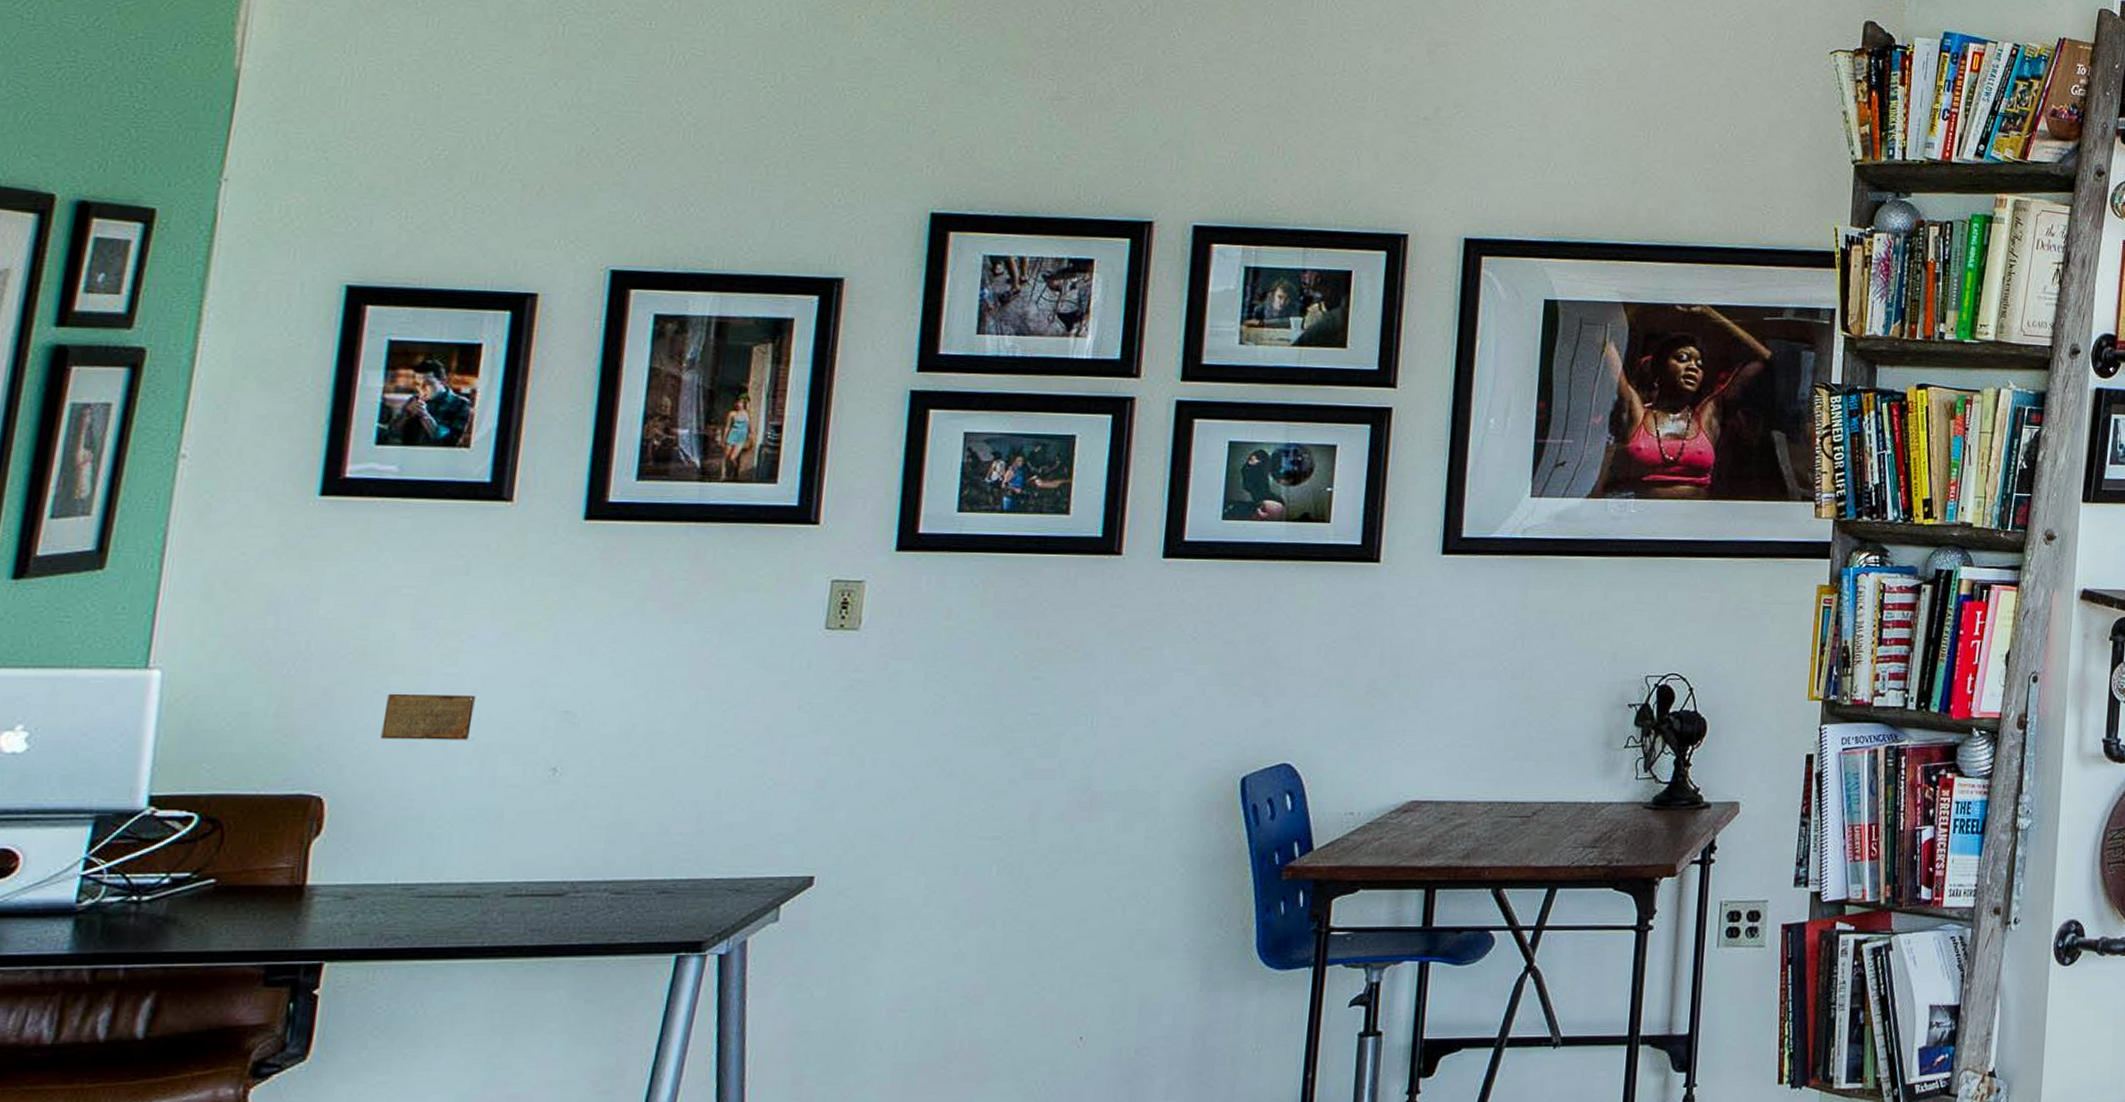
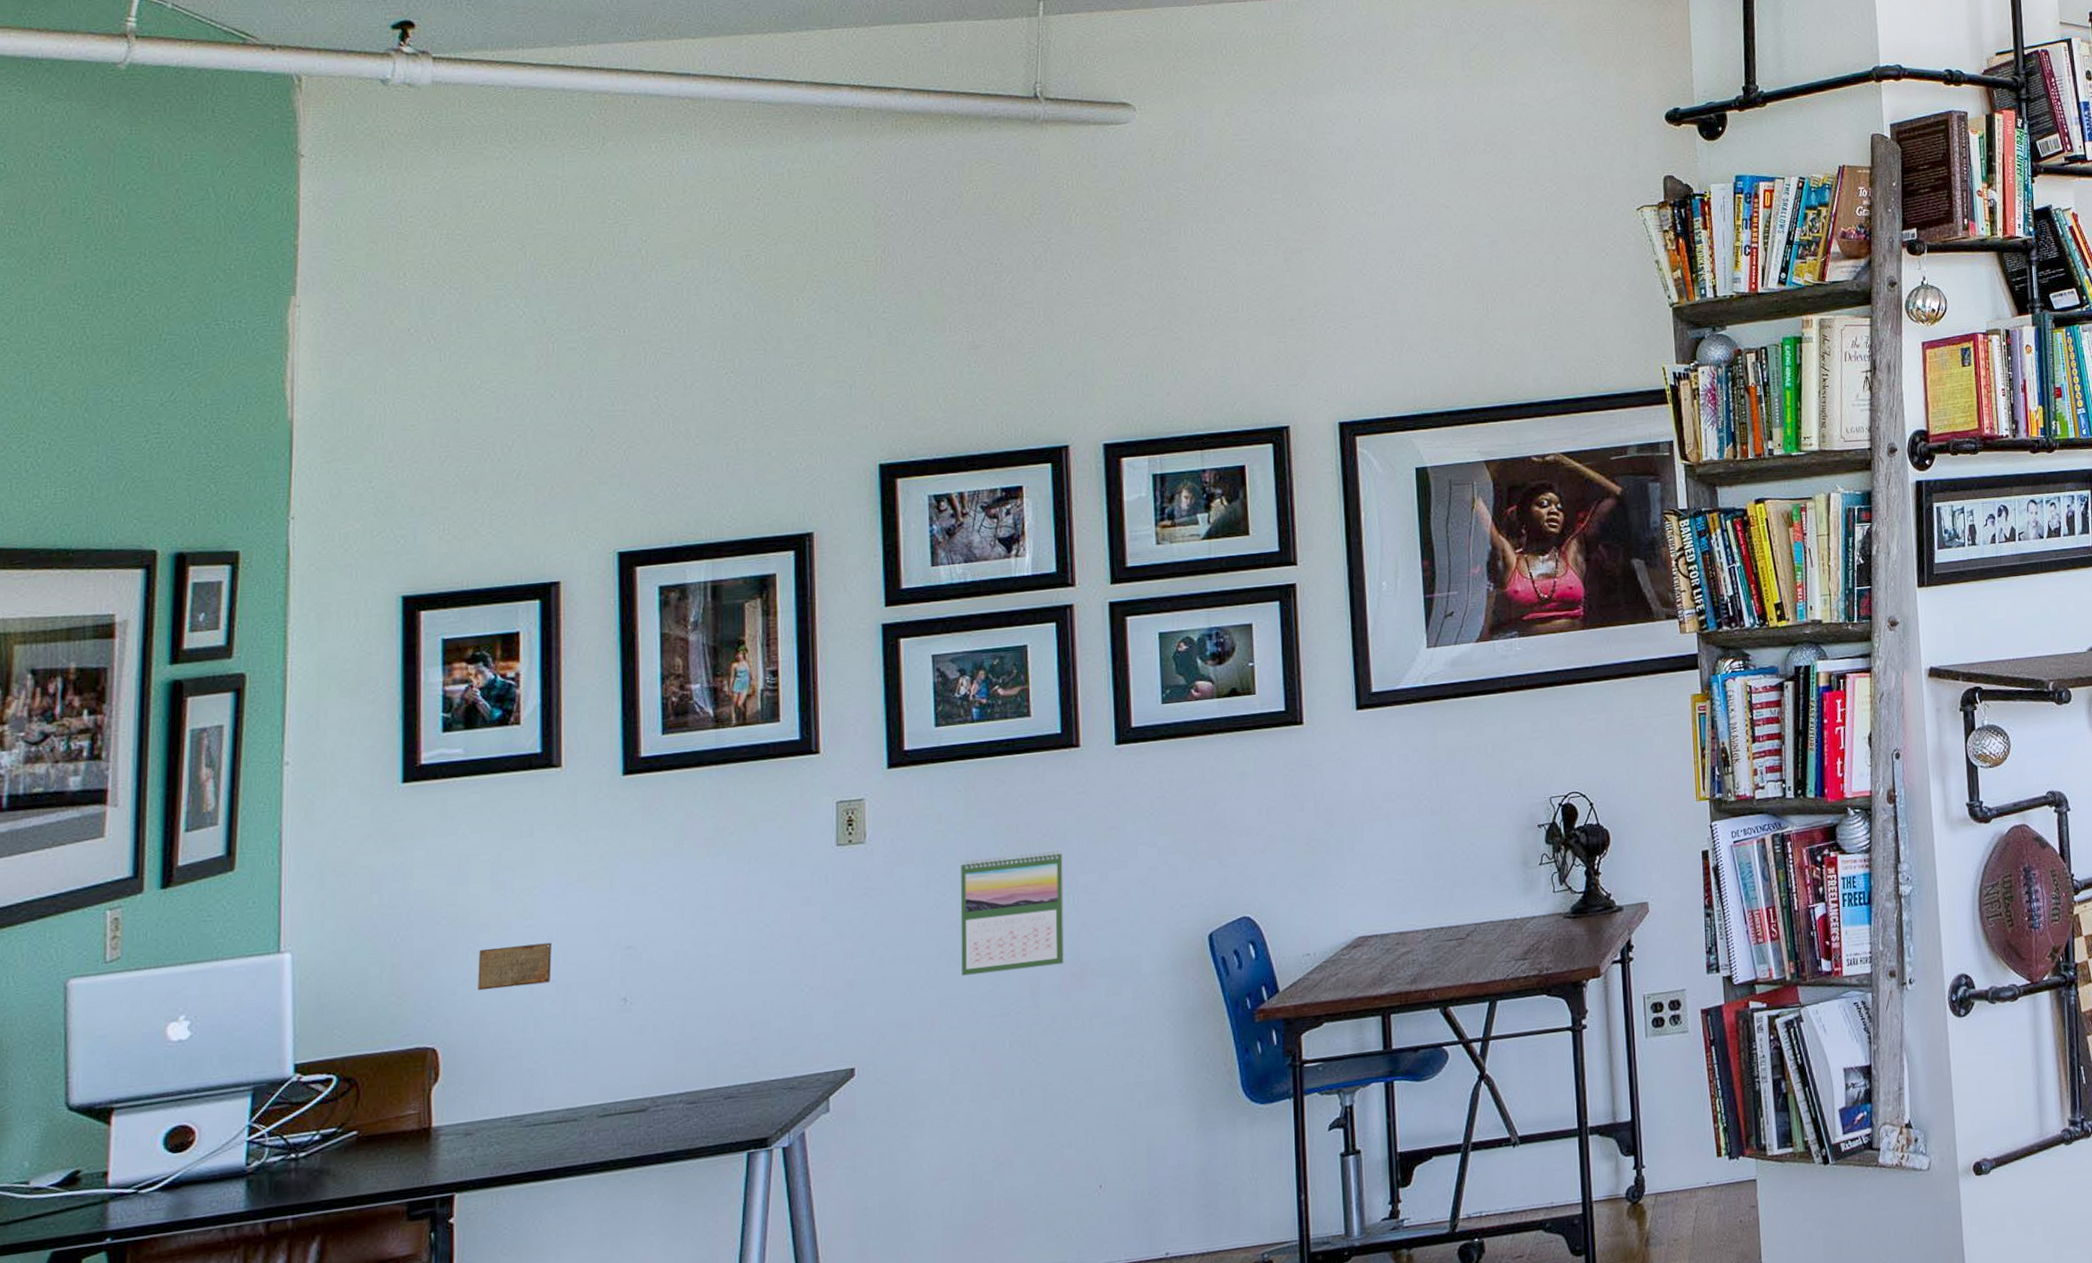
calendar: none [952,662,1086,790] -> present [960,850,1065,976]

